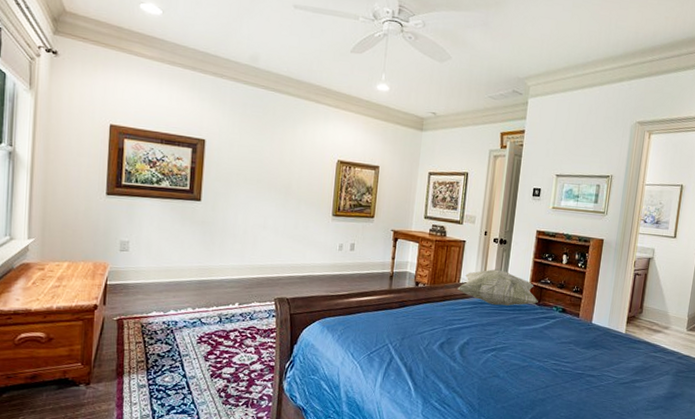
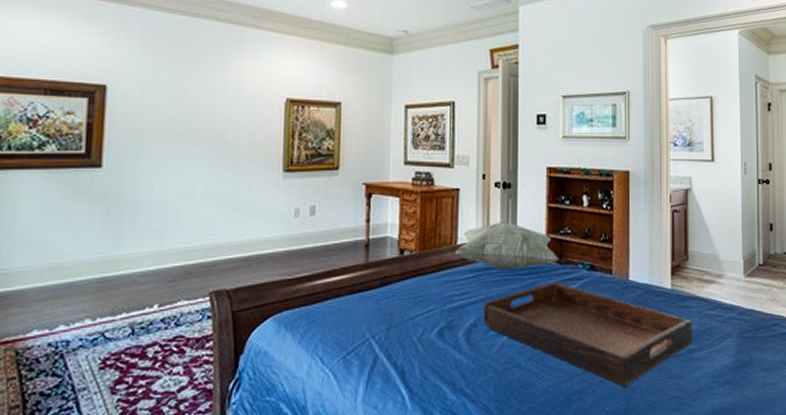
serving tray: none [474,318,639,400] -> present [483,281,693,386]

